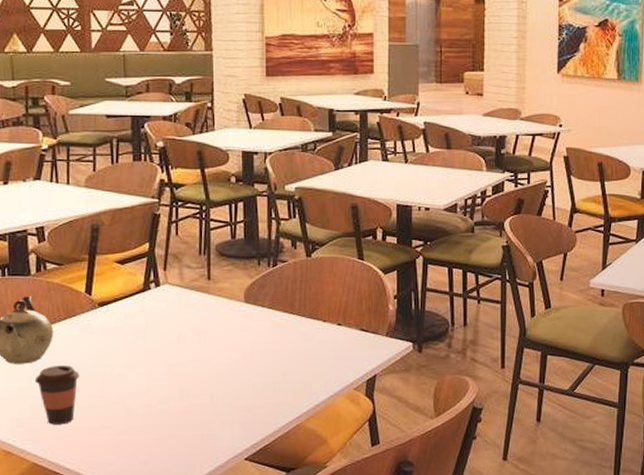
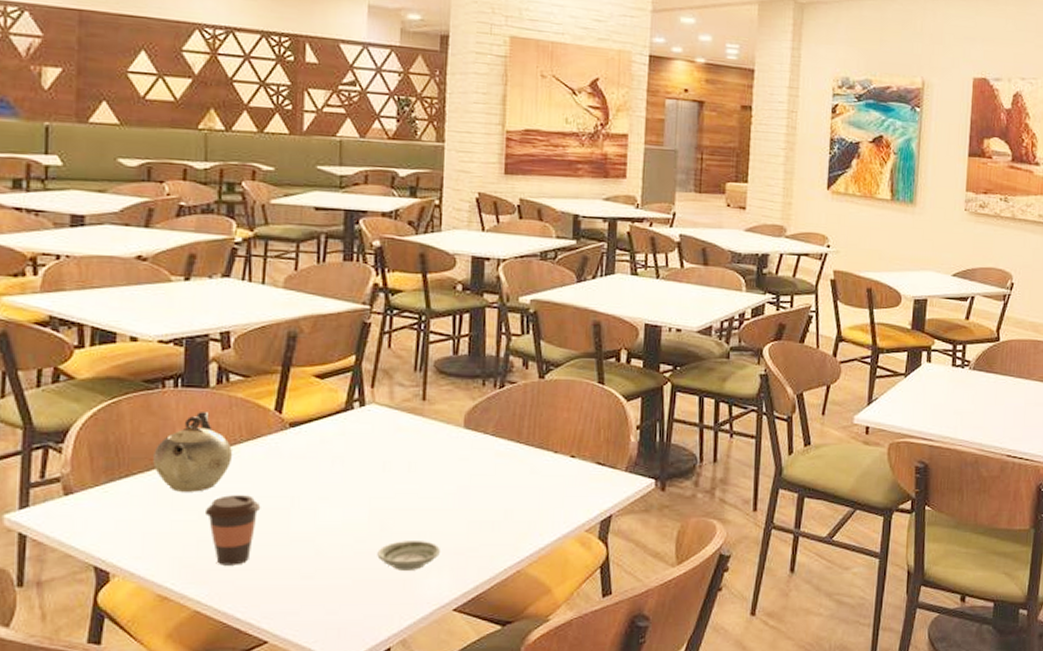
saucer: none [178,401,231,426] -> present [377,541,440,570]

